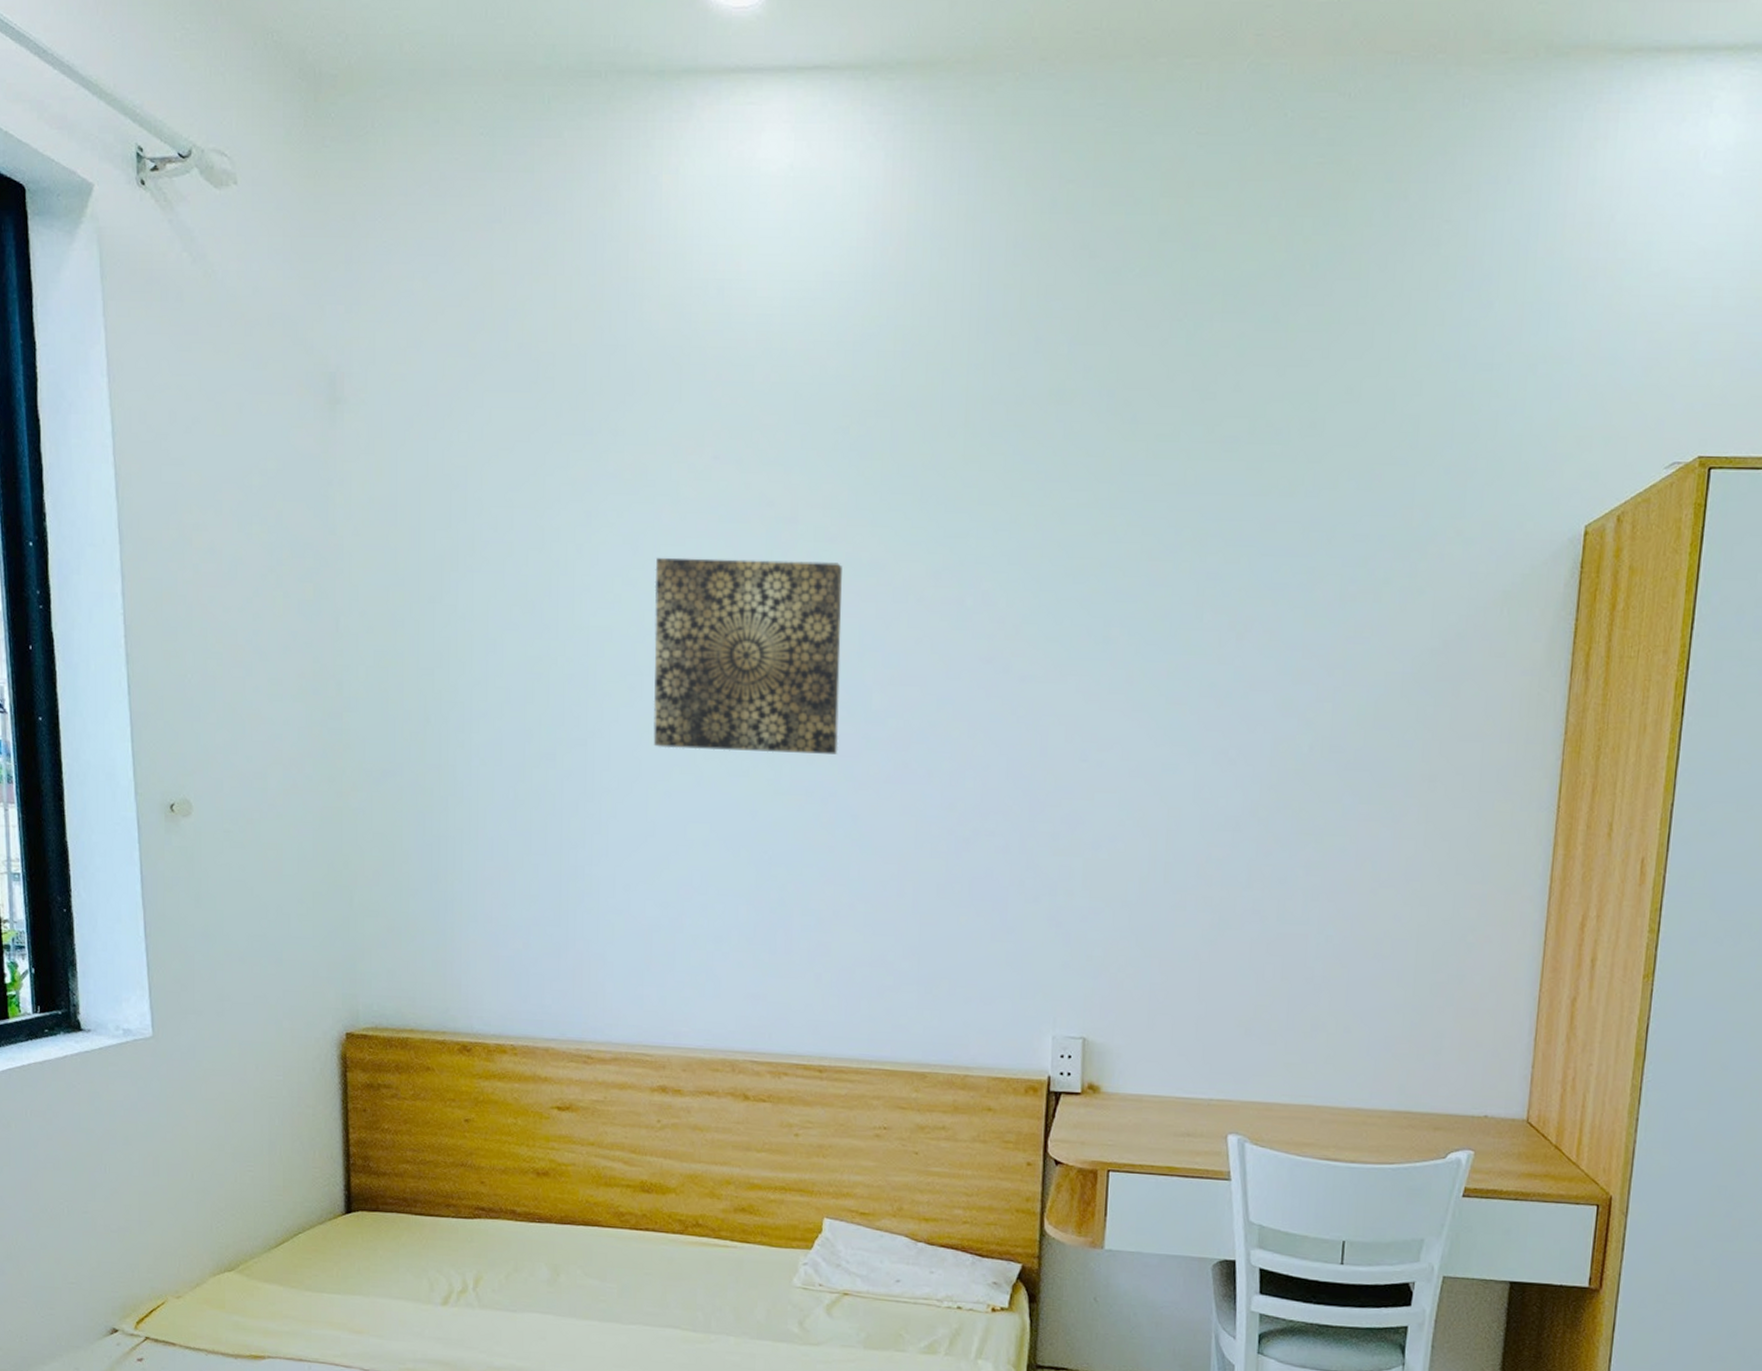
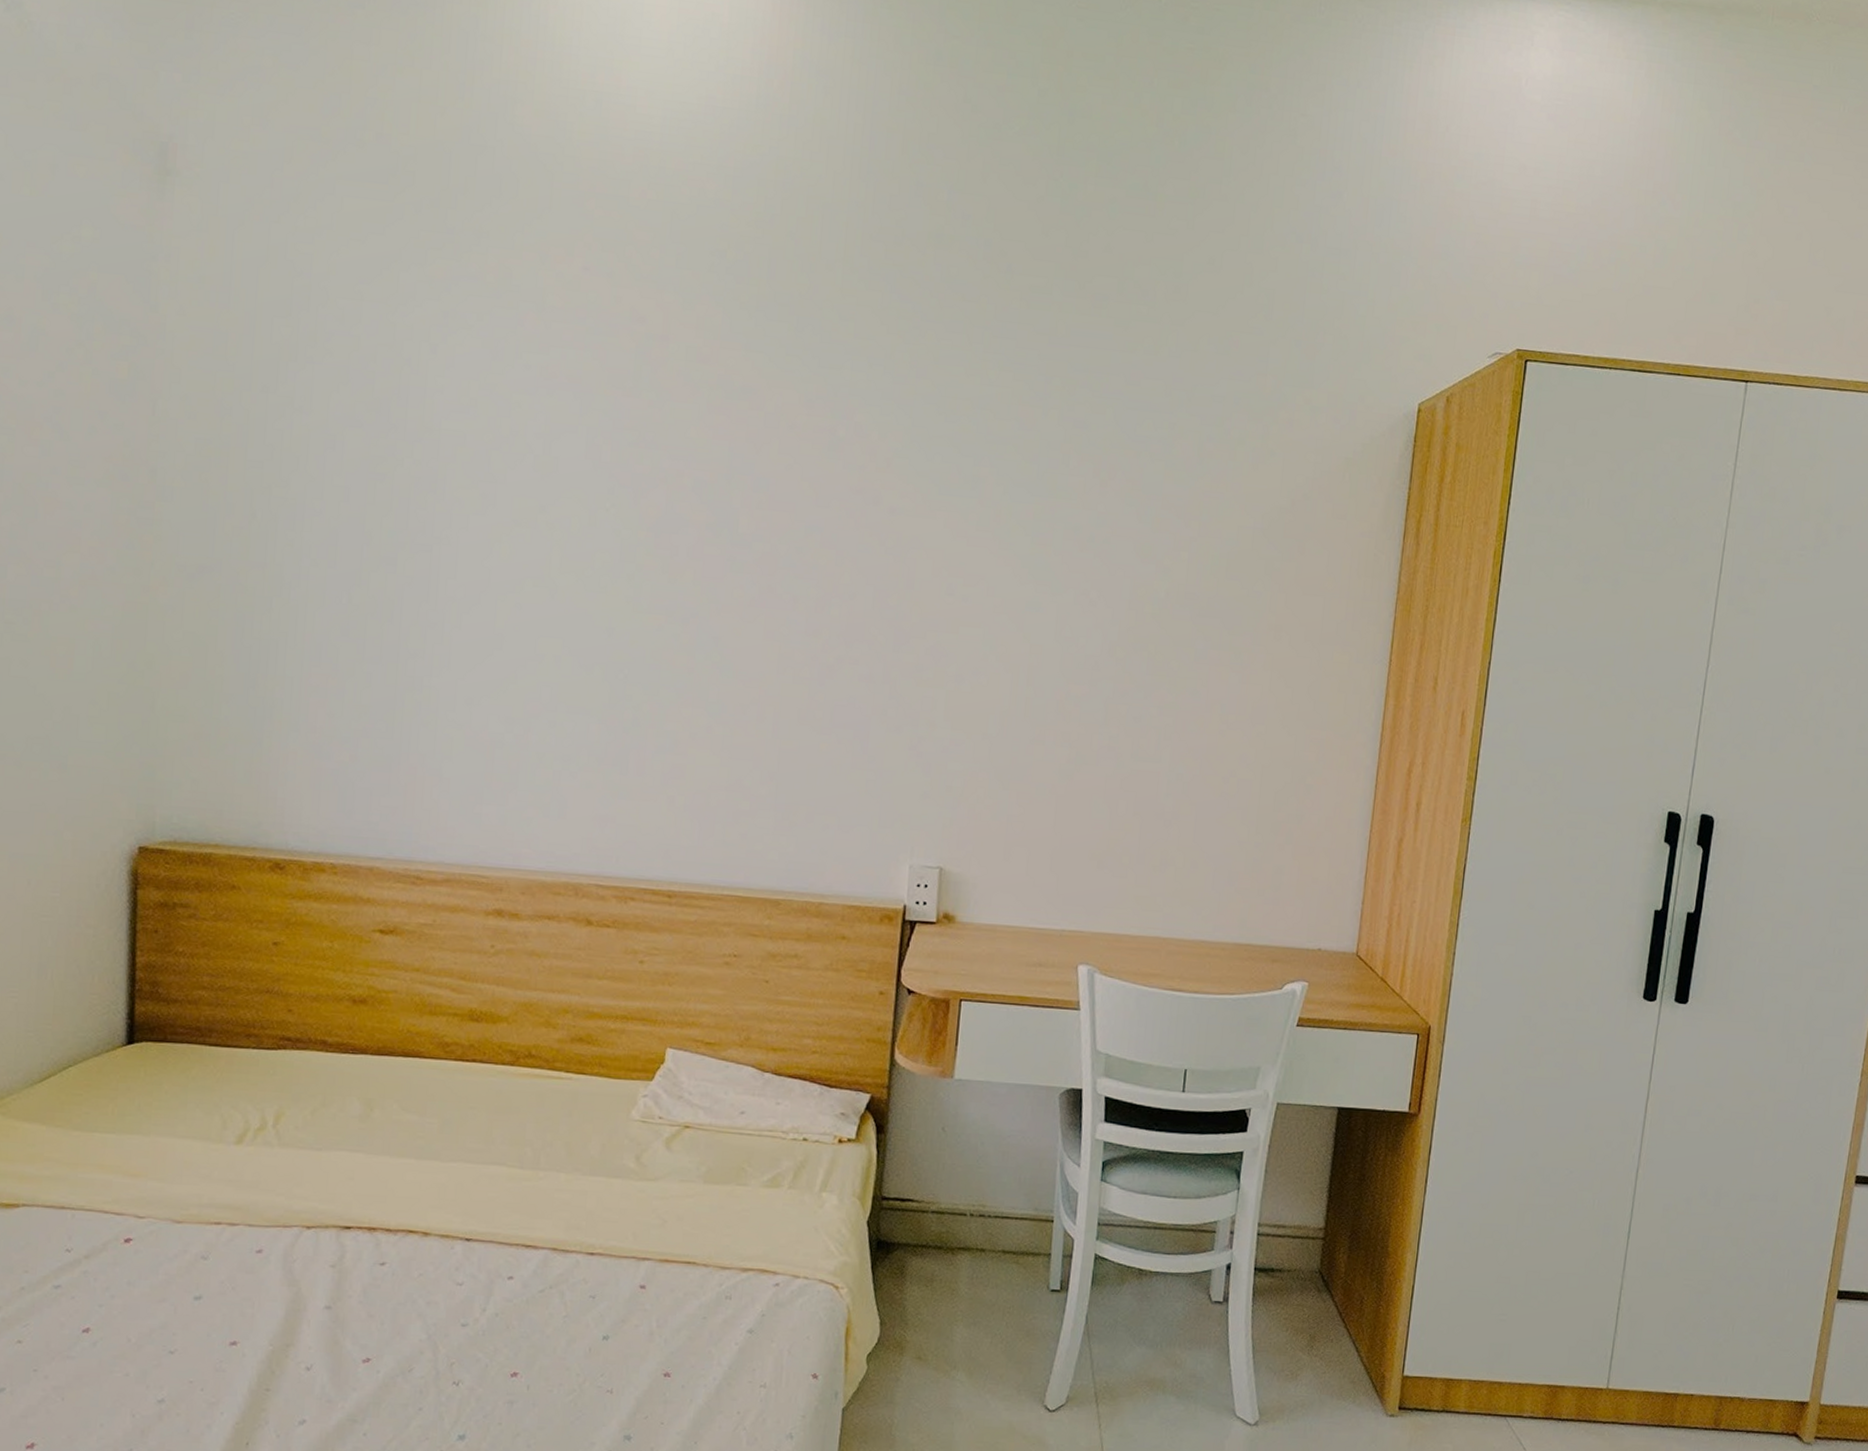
wall art: present [653,557,842,754] -> none [505,364,714,575]

